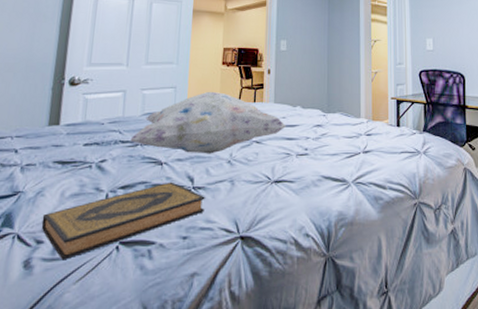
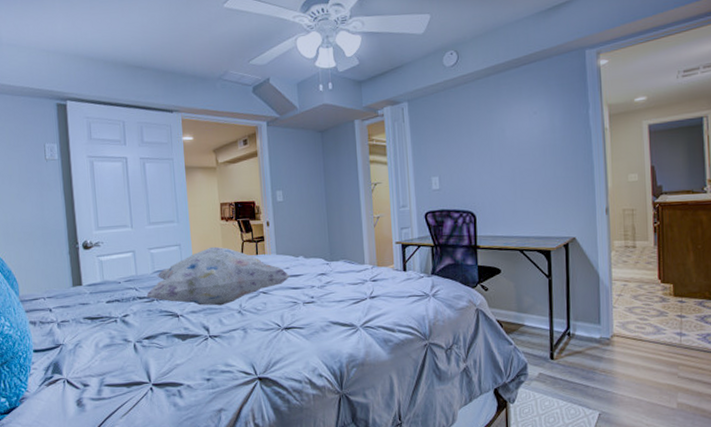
hardback book: present [41,182,205,261] -> none [84,331,223,400]

